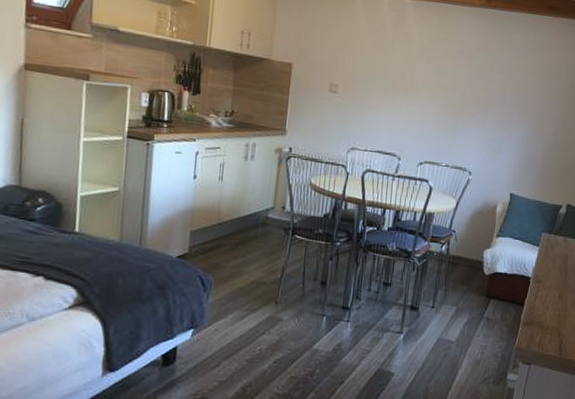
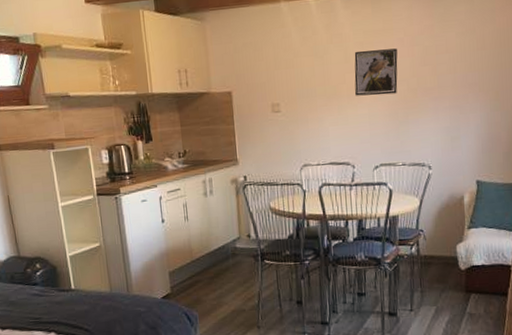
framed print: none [412,52,456,99] -> present [354,48,398,96]

